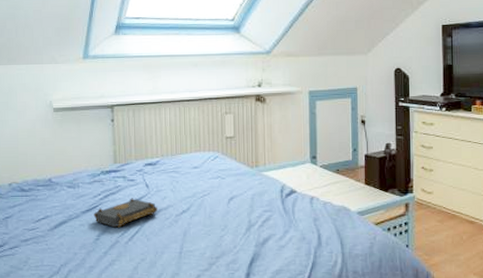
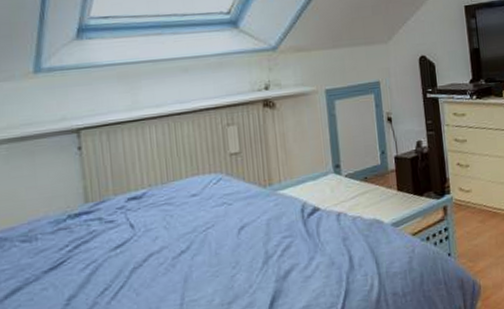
book: present [93,198,157,228] -> none [59,244,148,286]

